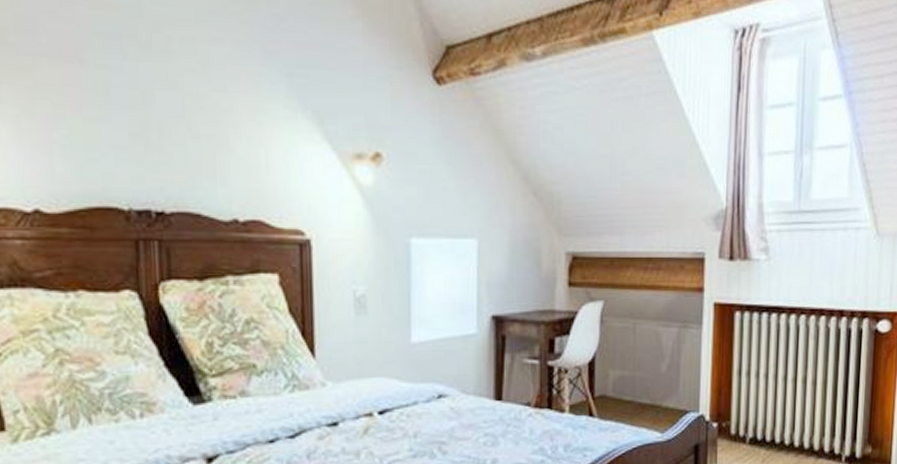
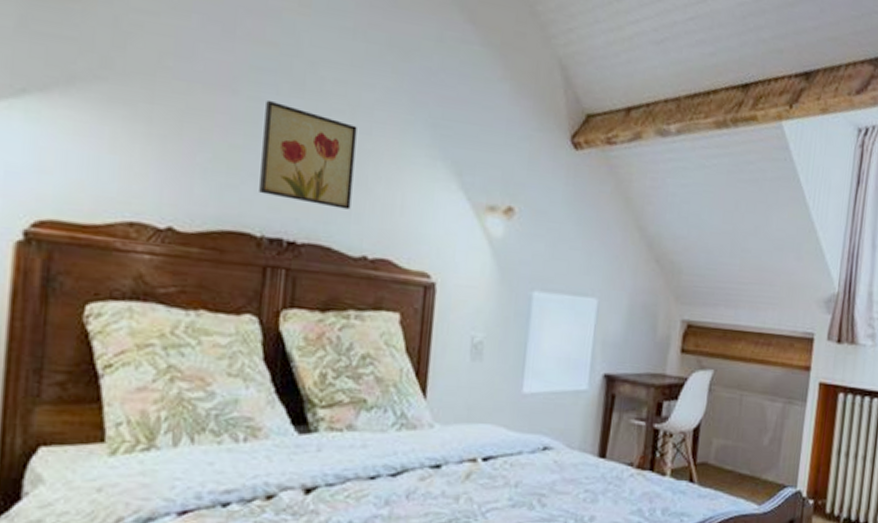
wall art: none [115,66,215,173] -> present [259,99,357,210]

